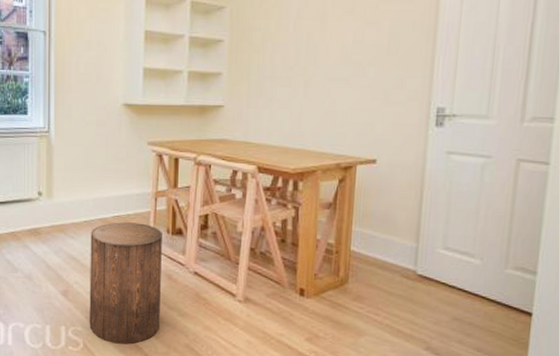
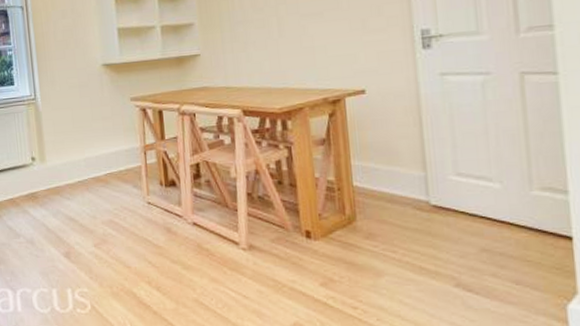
stool: present [89,222,162,344] -> none [85,178,165,303]

